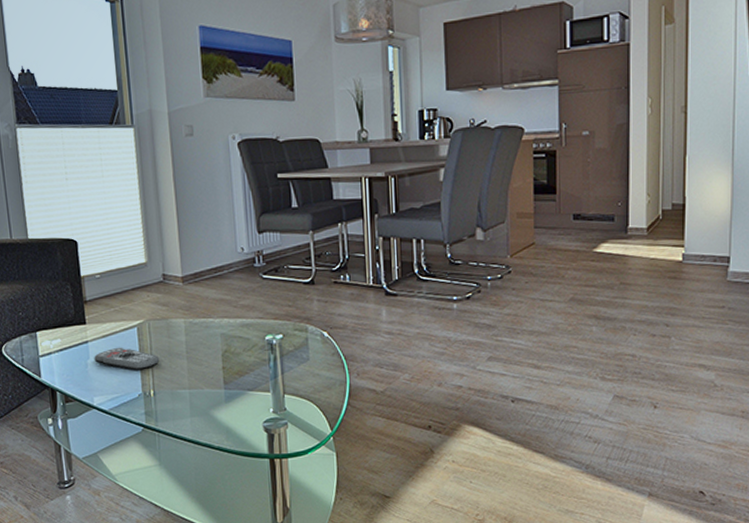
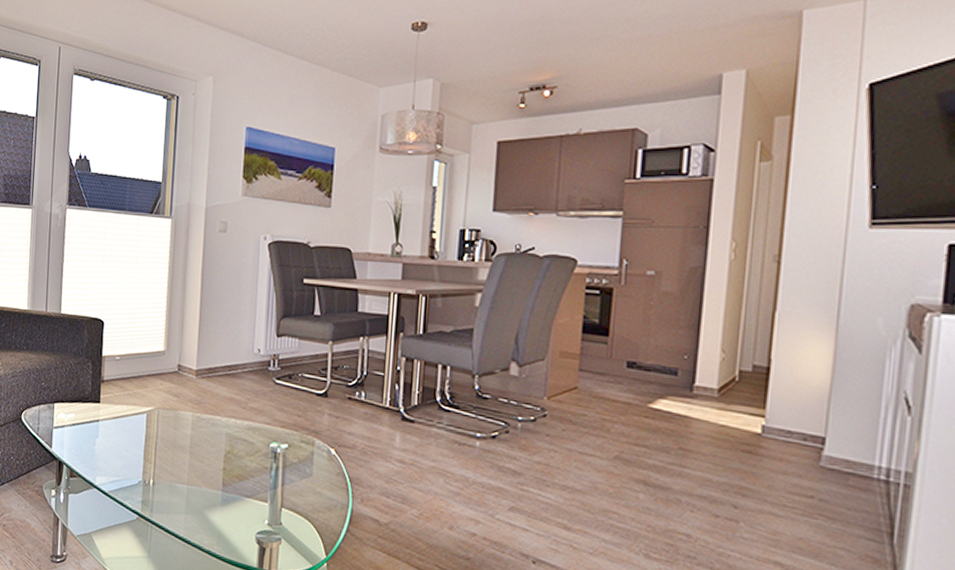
remote control: present [94,347,160,371] -> none [102,430,164,458]

